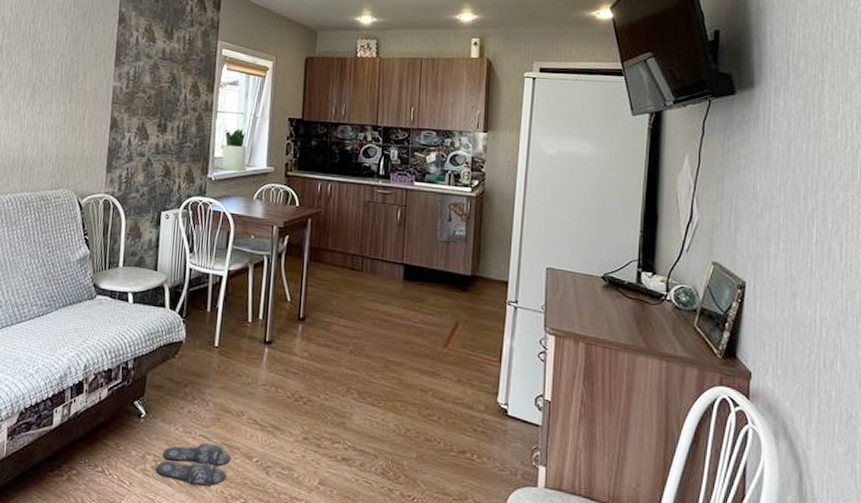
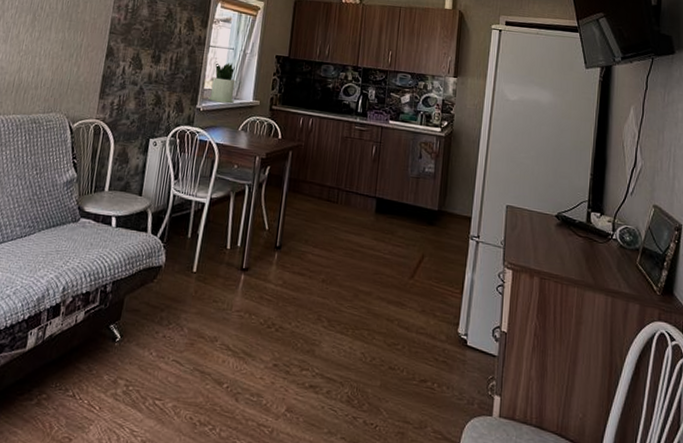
slippers: present [155,442,231,486] -> none [126,367,202,412]

